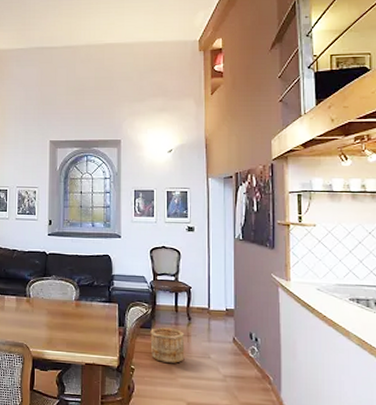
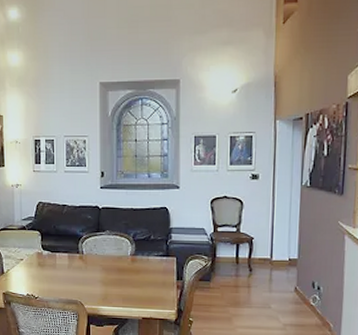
wooden bucket: present [150,327,185,363] -> none [209,279,245,314]

